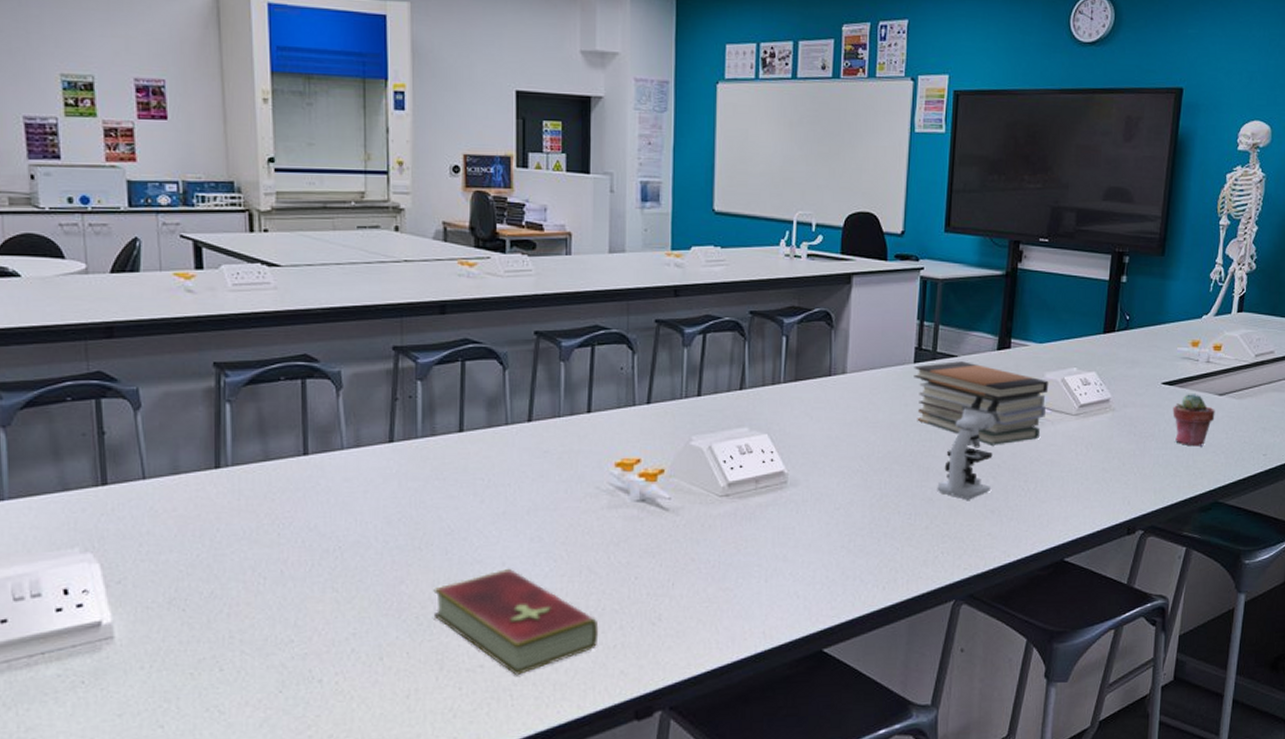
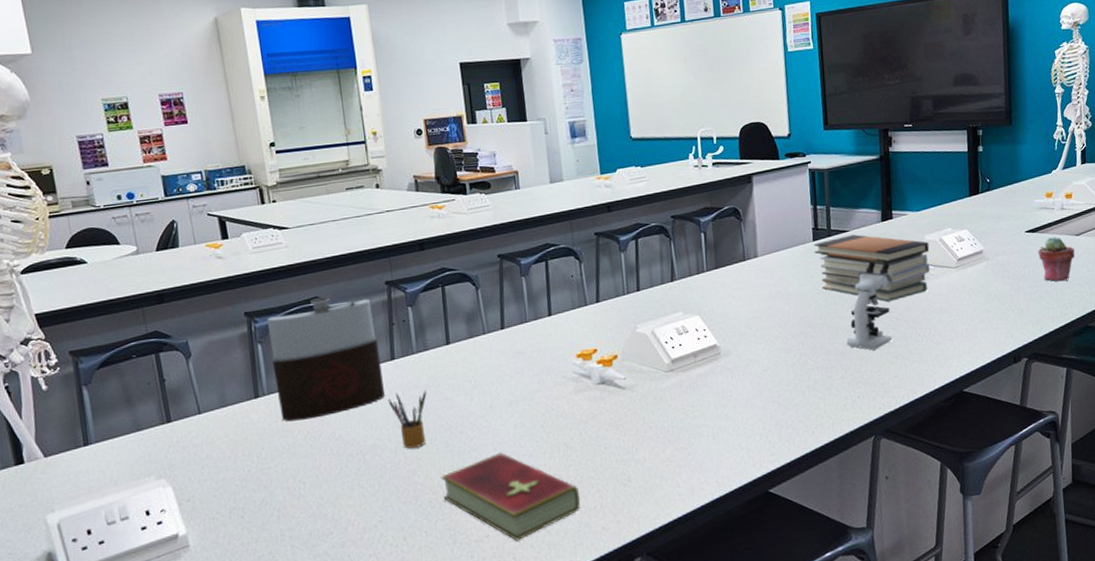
flask: none [240,355,376,502] -> present [266,296,385,422]
pencil box: none [379,482,428,551] -> present [388,389,427,449]

